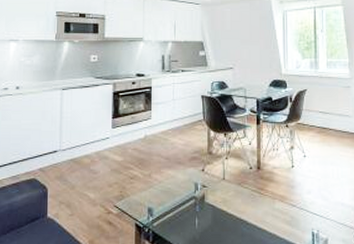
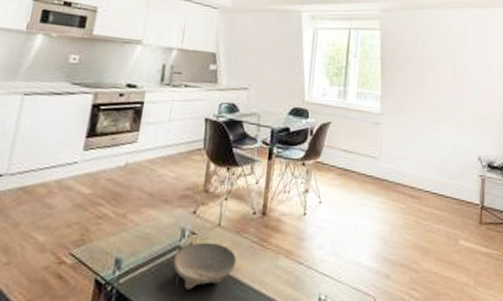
bowl: none [192,193,241,229] -> present [173,242,237,290]

